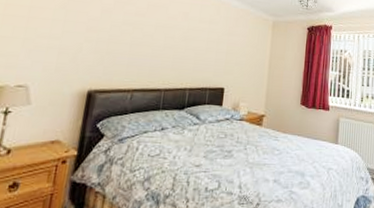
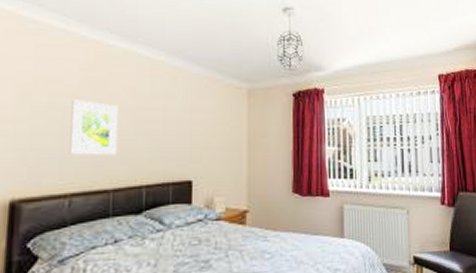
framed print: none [135,19,174,63] -> present [69,100,118,155]

